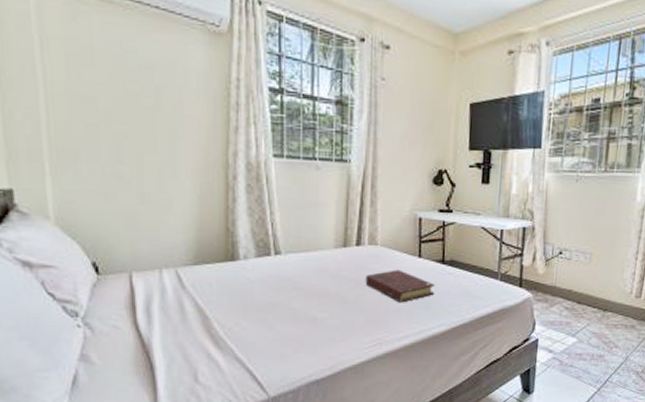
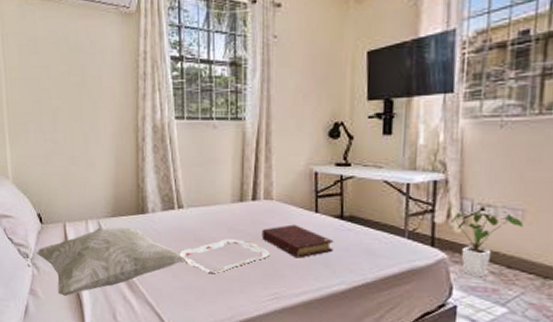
decorative pillow: none [89,276,283,359] -> present [36,227,186,296]
serving tray: none [275,286,374,322] -> present [179,239,270,273]
house plant: none [537,256,590,313] -> present [452,213,523,278]

